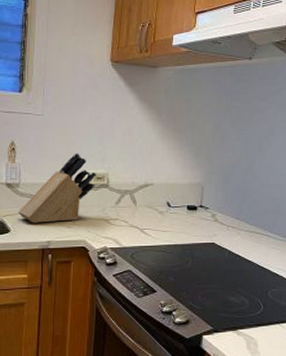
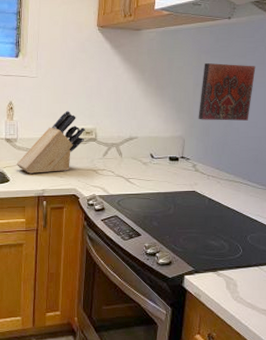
decorative tile: none [217,106,277,168] -> present [198,63,256,121]

